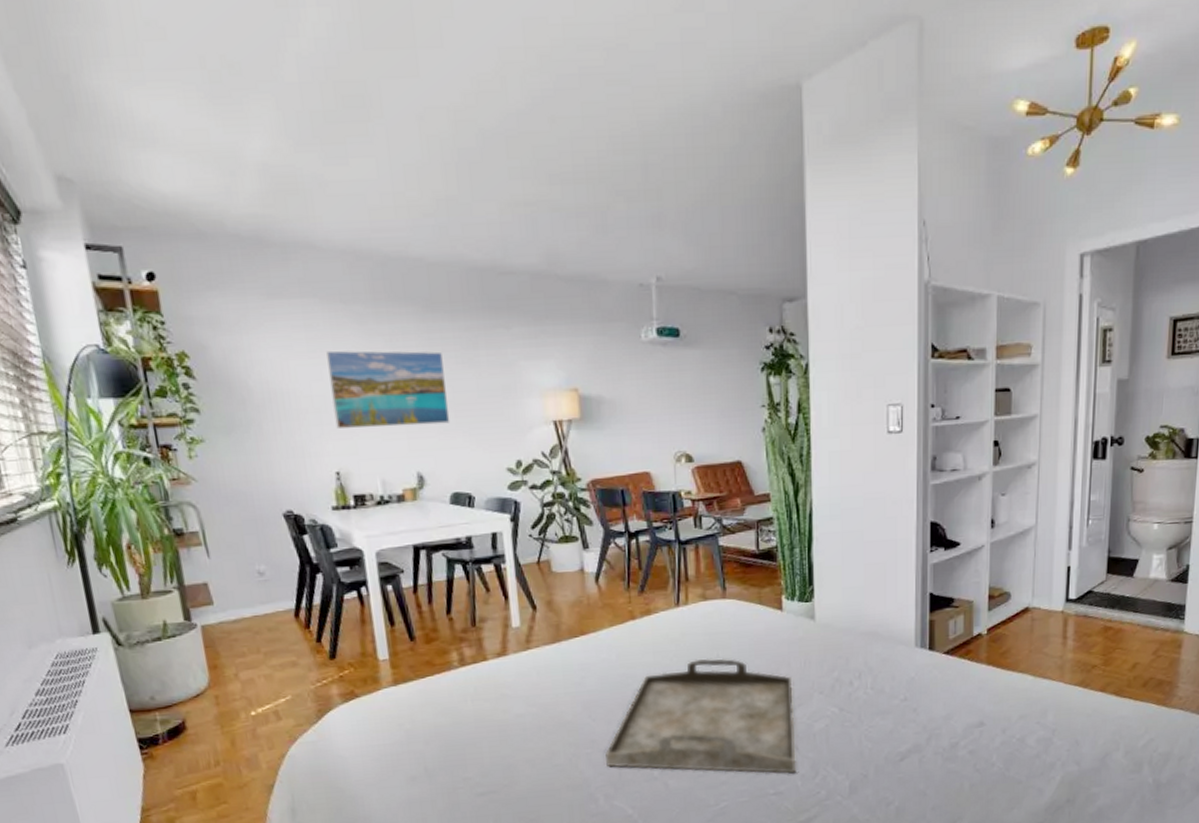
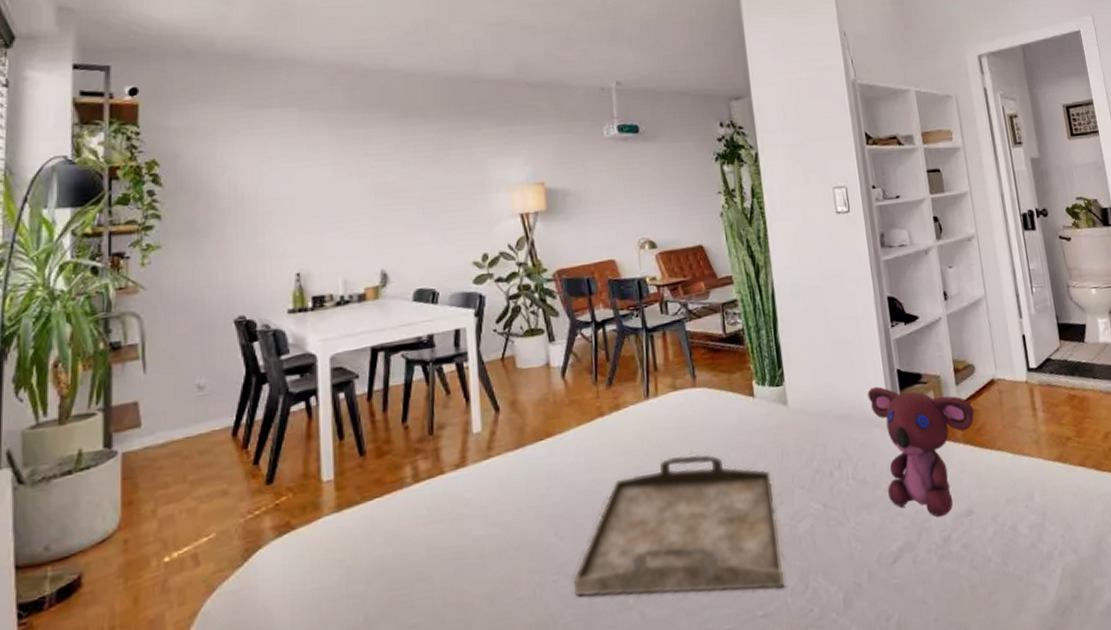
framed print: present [326,350,450,429] -> none [300,152,418,229]
teddy bear: none [896,607,1003,727] -> present [867,386,975,517]

